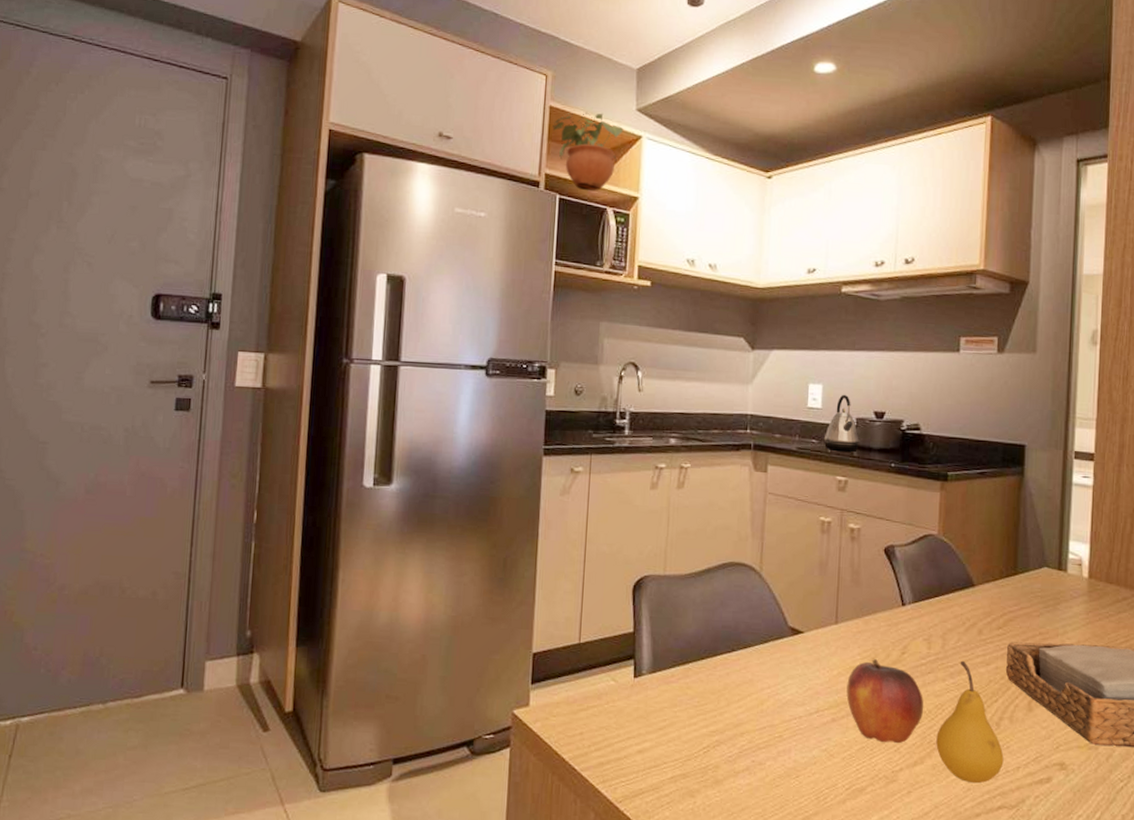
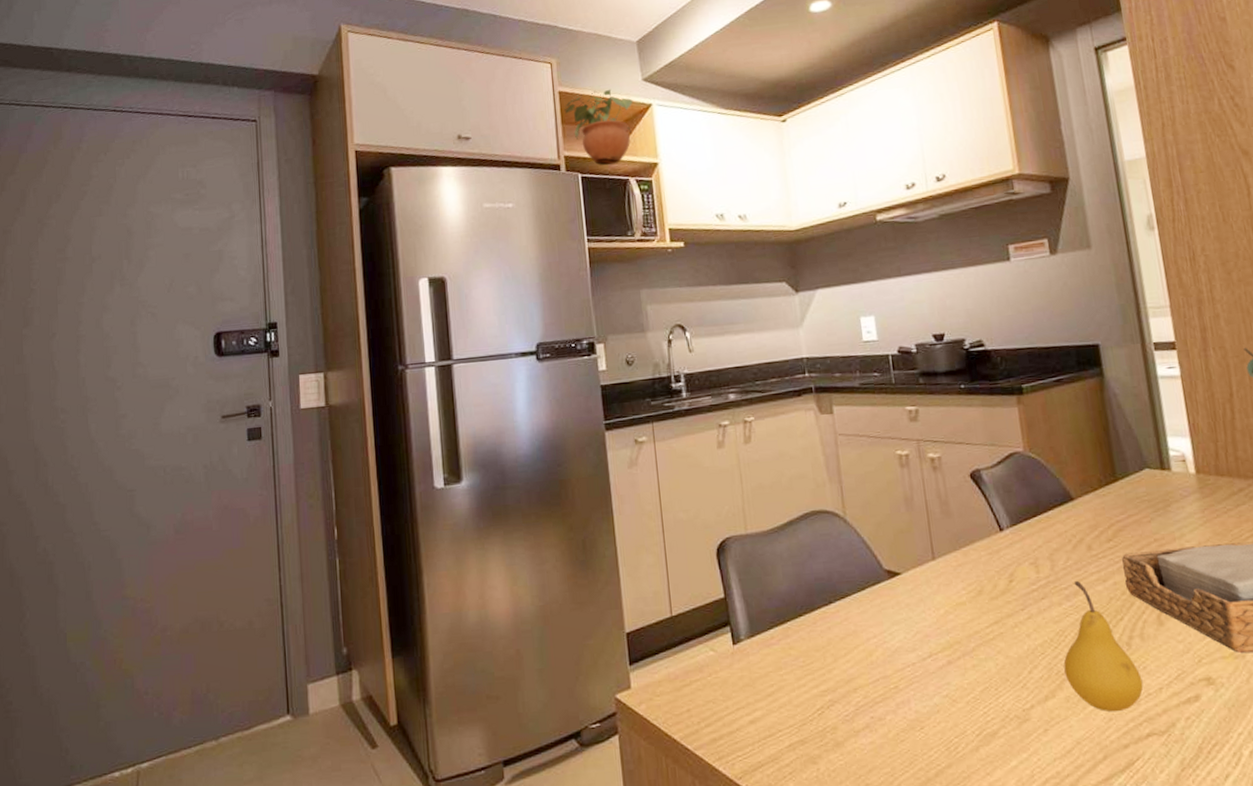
kettle: present [823,394,861,452] -> none [885,322,924,381]
fruit: present [846,659,924,743] -> none [956,592,1045,680]

